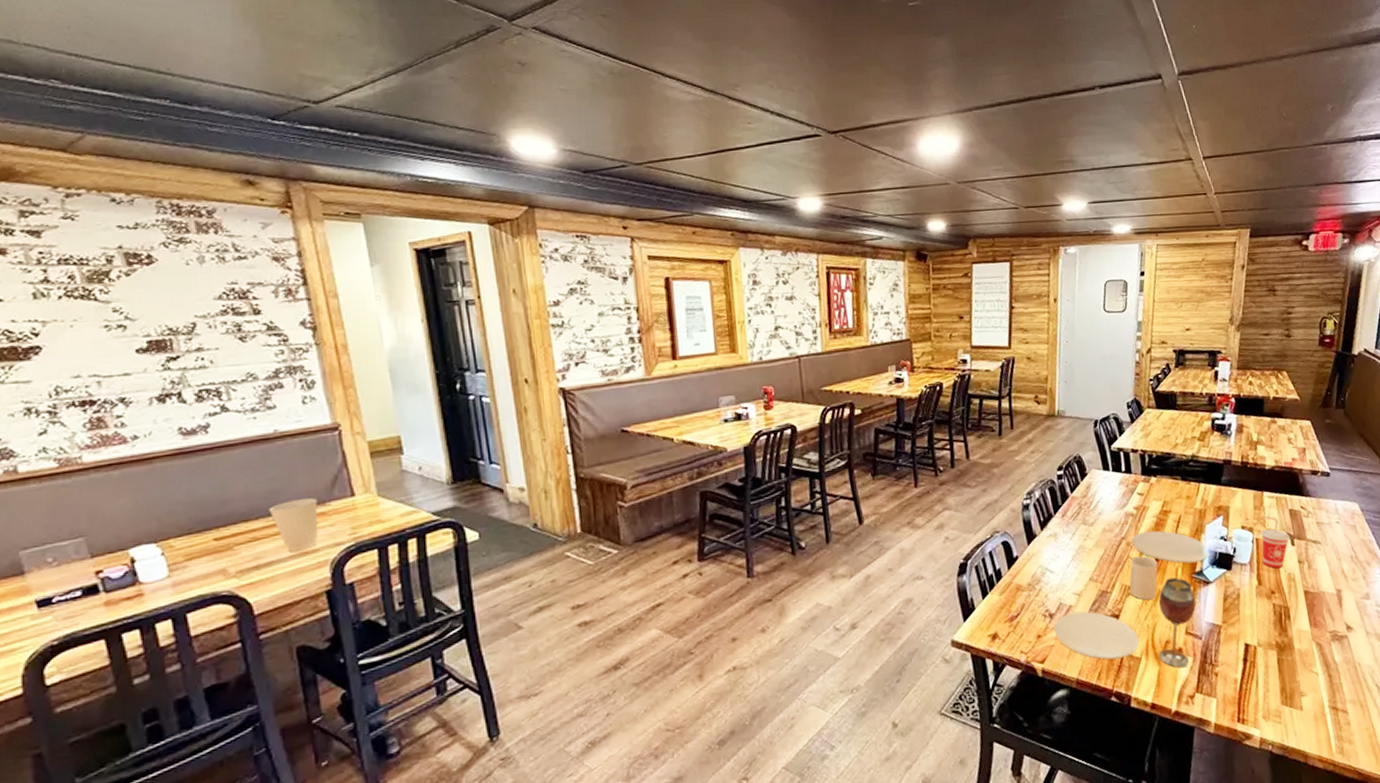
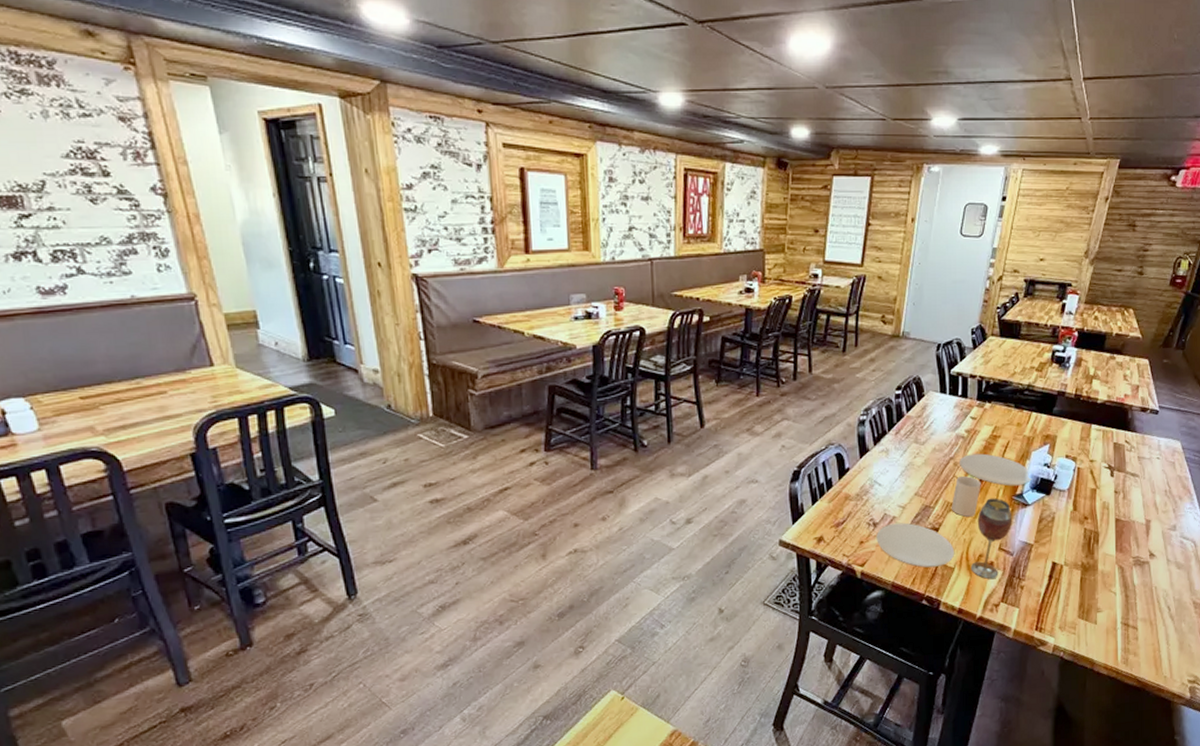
cup: present [269,498,318,552] -> none [131,365,180,415]
beverage cup: present [1261,515,1290,569] -> none [1081,447,1111,497]

